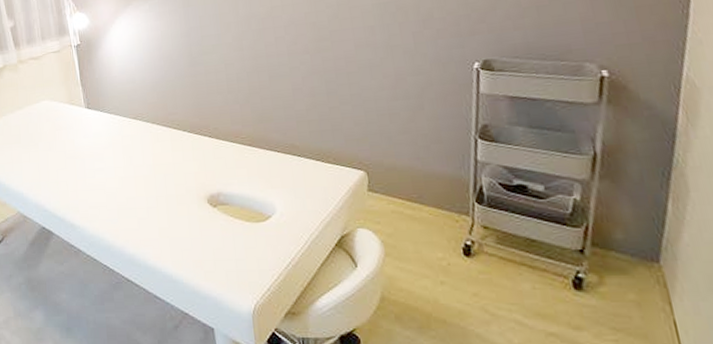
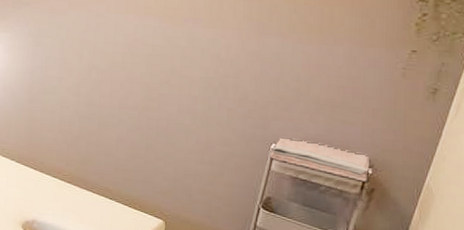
towel: none [474,51,605,88] -> present [270,137,369,182]

